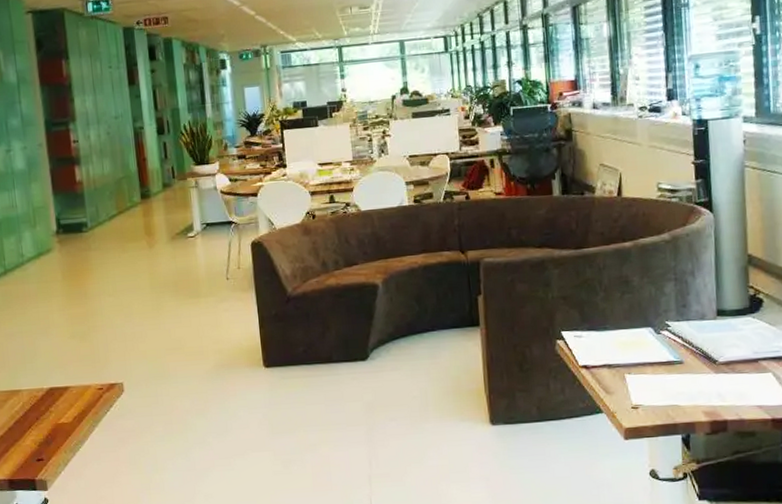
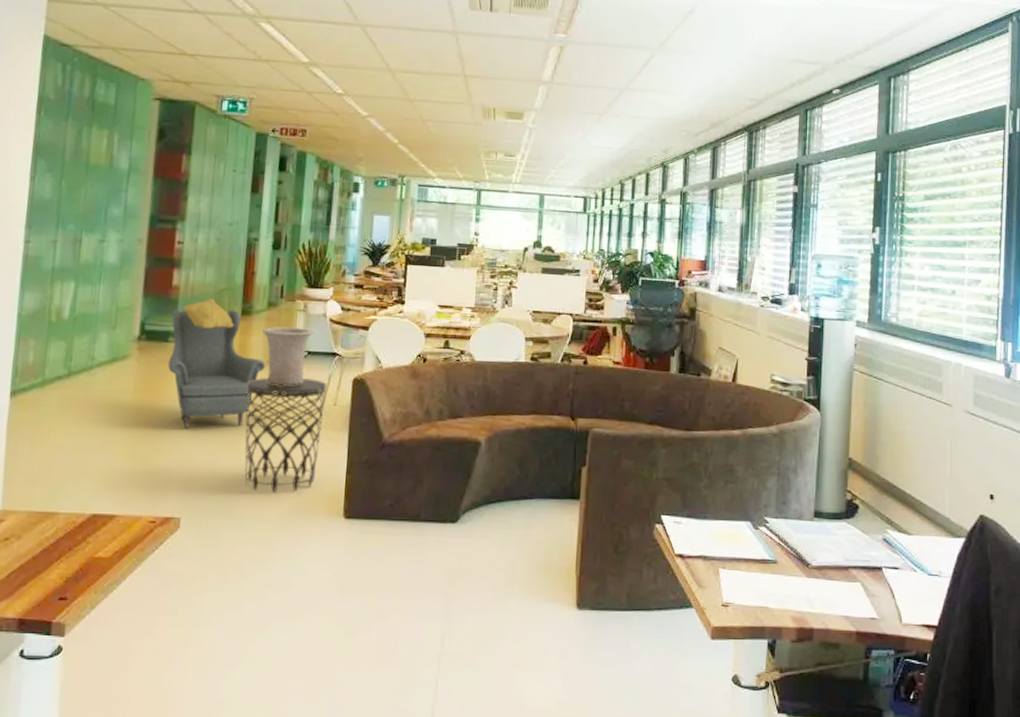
armchair: none [81,188,172,306] -> present [167,298,266,429]
side table: none [158,247,233,353] -> present [244,377,327,494]
vase: none [162,202,209,258] -> present [262,326,315,386]

